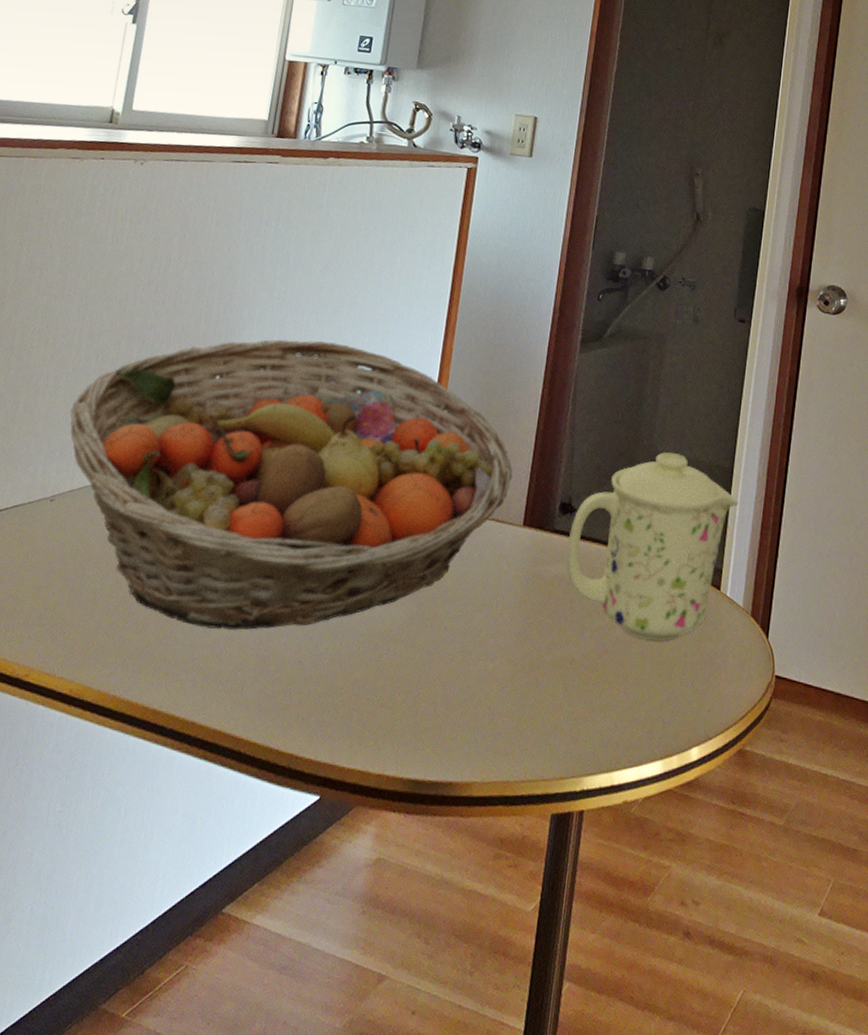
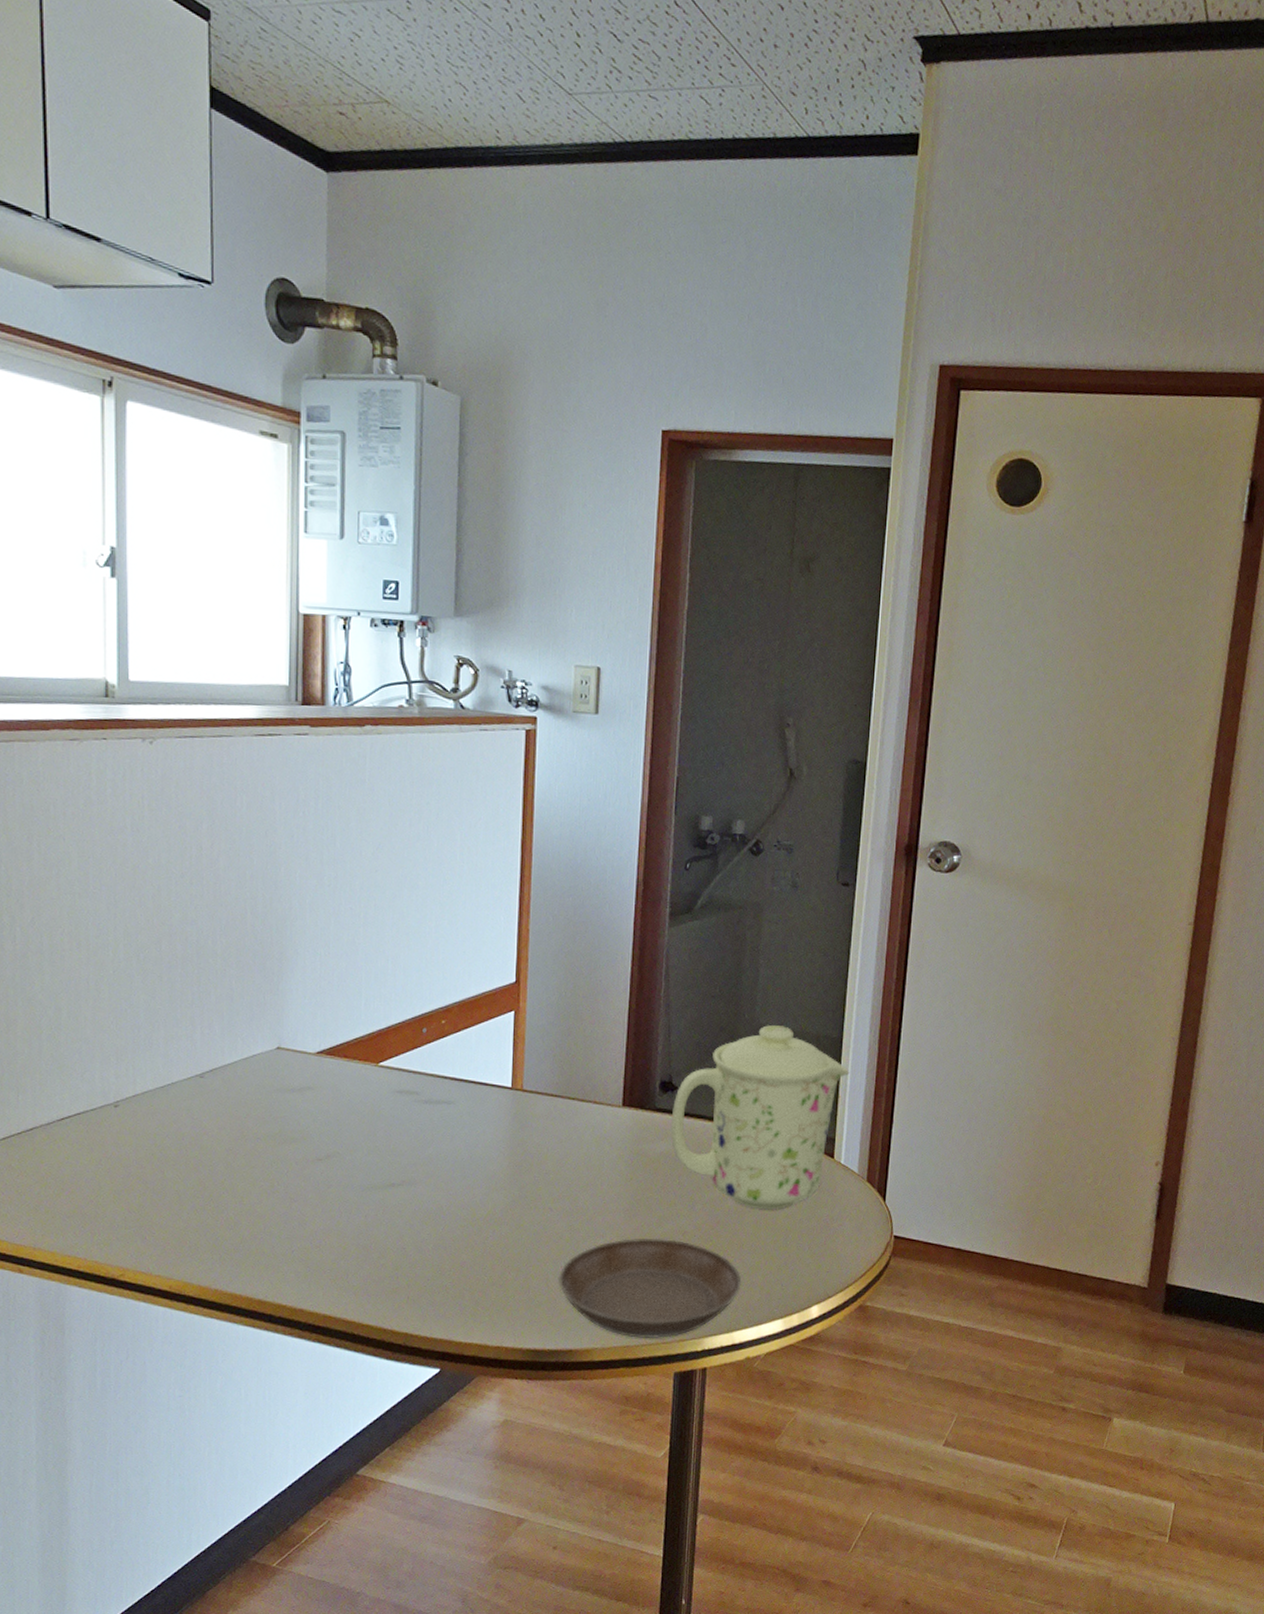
fruit basket: present [69,339,513,630] -> none [119,927,607,1222]
saucer: none [446,664,625,775] -> present [559,1238,742,1339]

